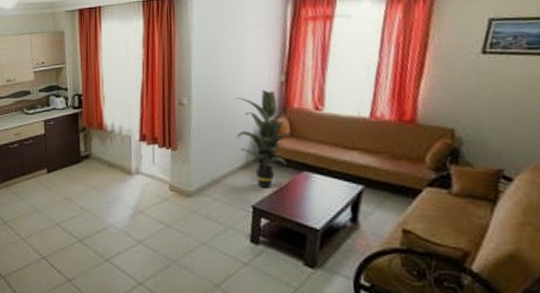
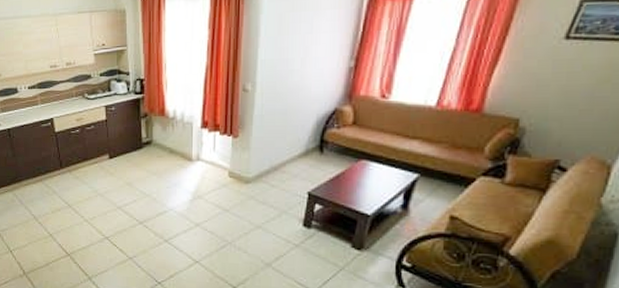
indoor plant: present [236,90,295,189] -> none [299,76,358,176]

